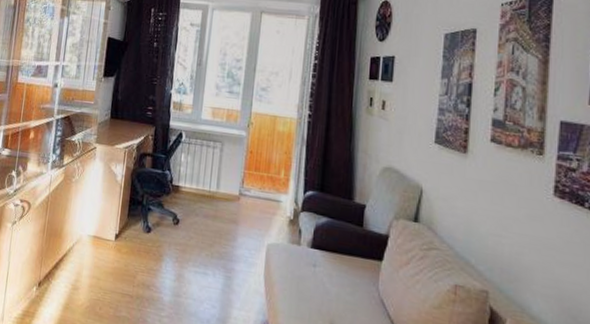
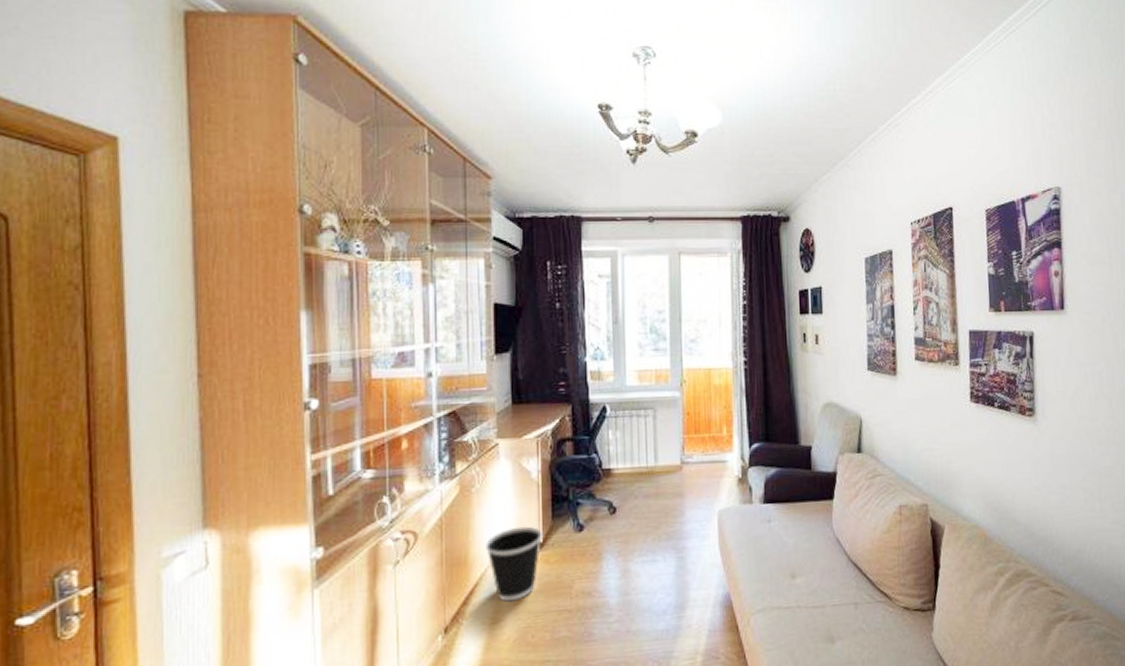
wastebasket: none [76,216,119,276] -> present [486,526,542,602]

